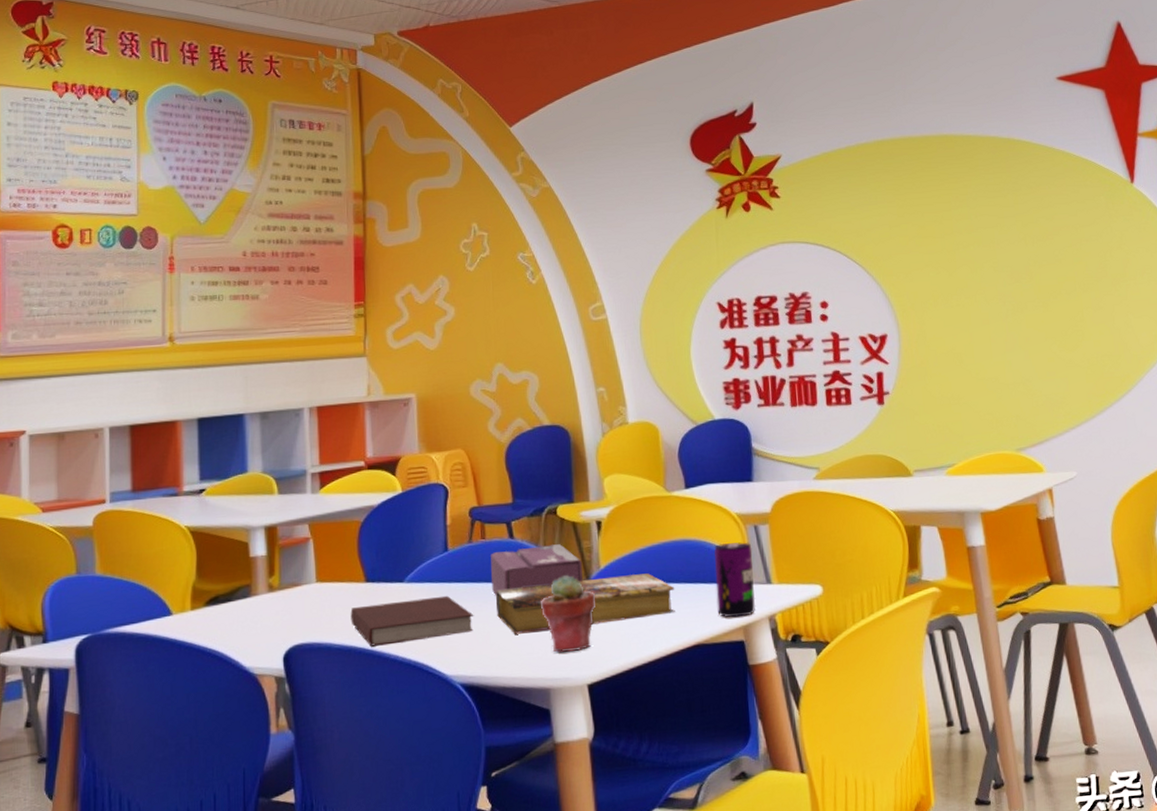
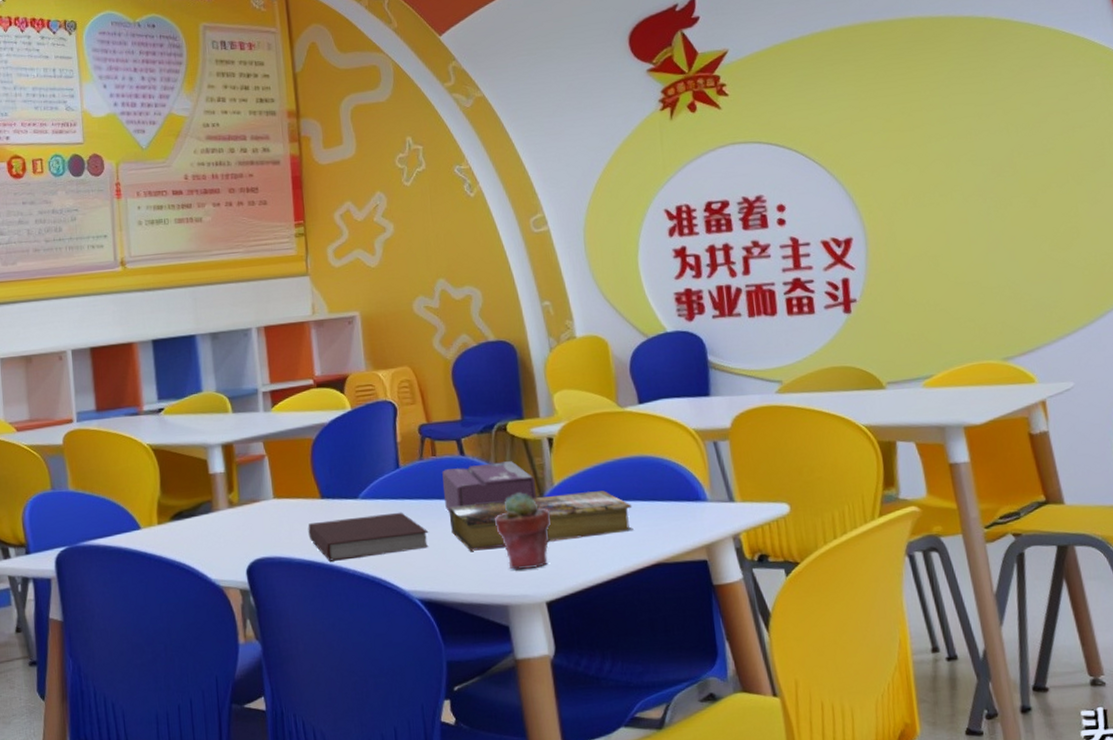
beverage can: present [714,542,756,618] -> none [672,458,719,537]

